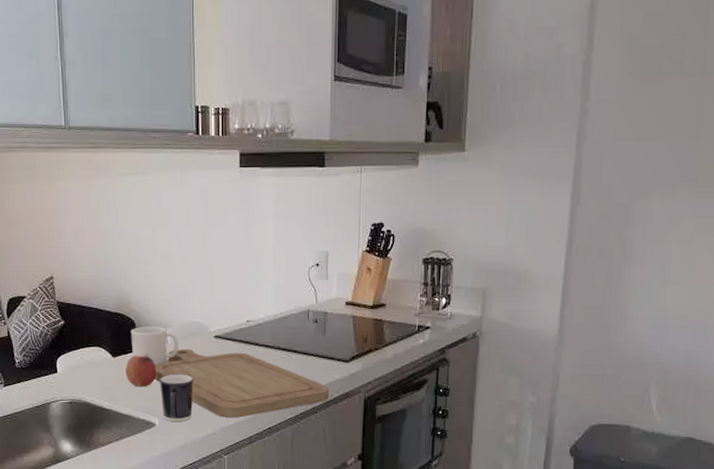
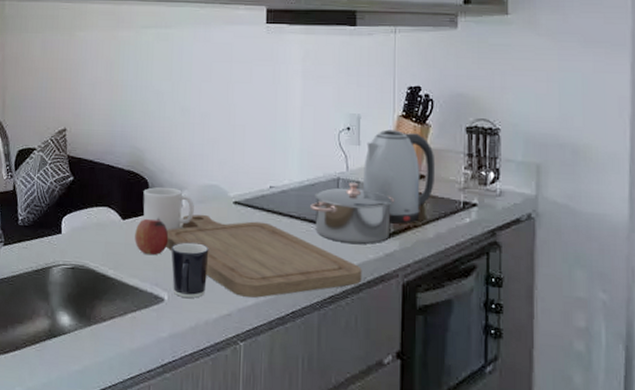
cooking pot: none [283,312,359,366] -> present [310,181,395,244]
kettle: none [331,264,395,348] -> present [363,129,436,224]

